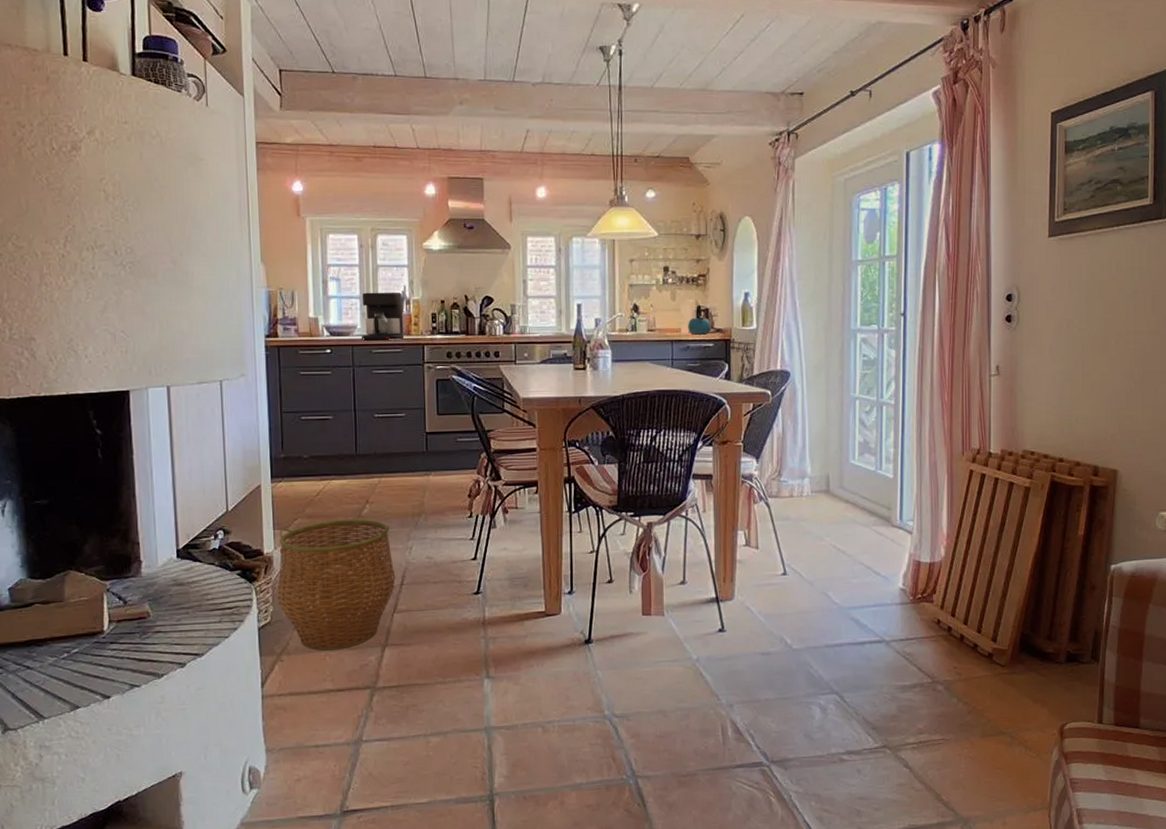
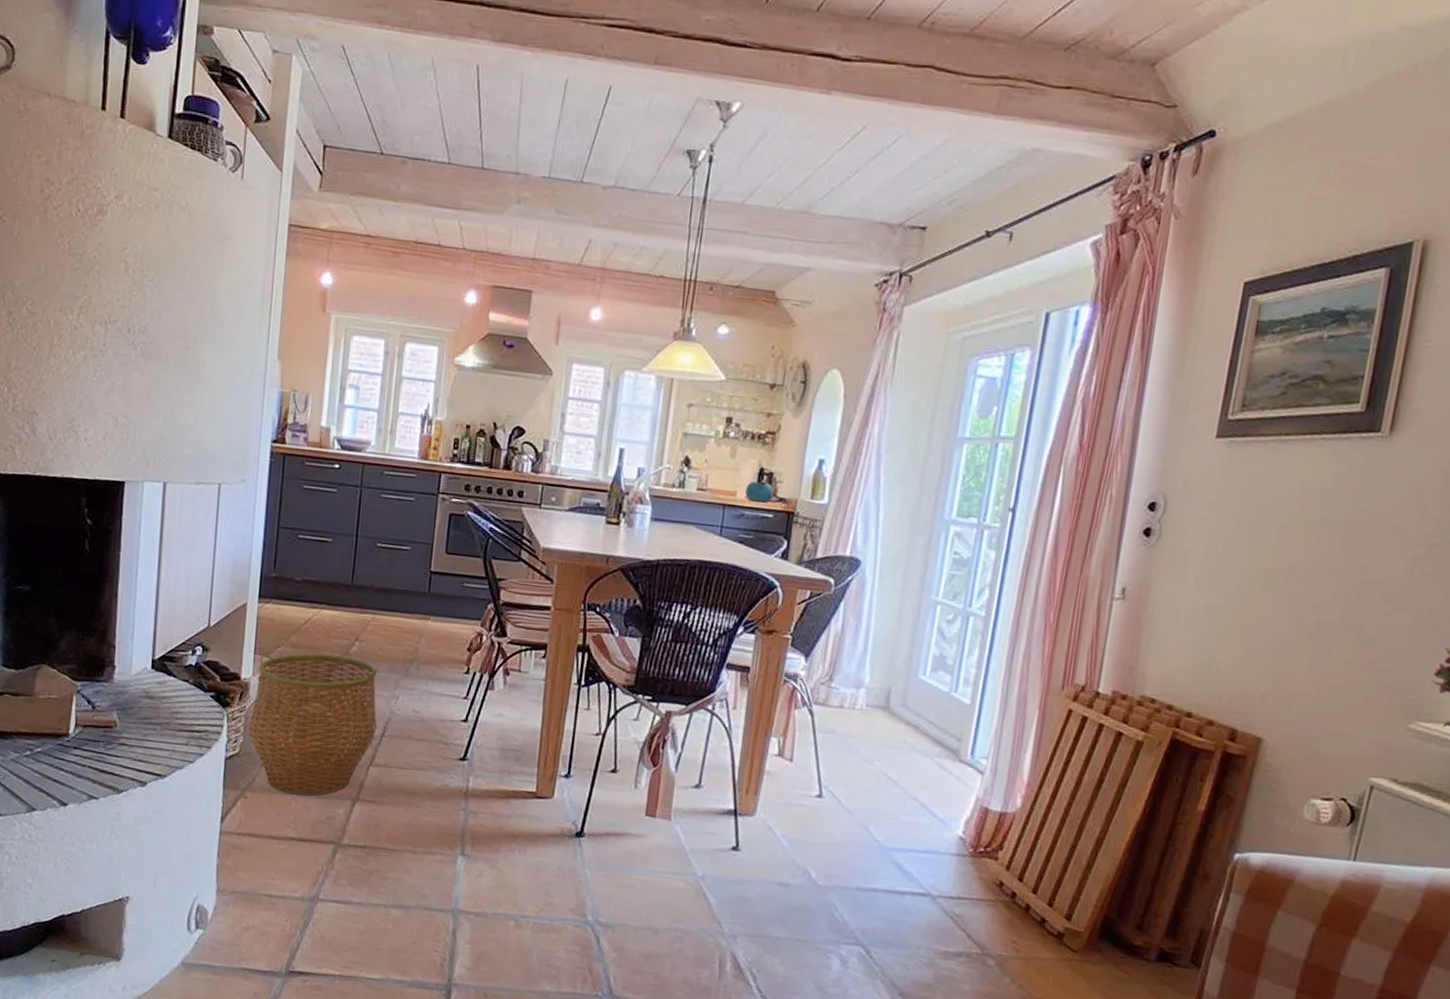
coffee maker: present [362,292,405,342] -> none [374,405,424,465]

